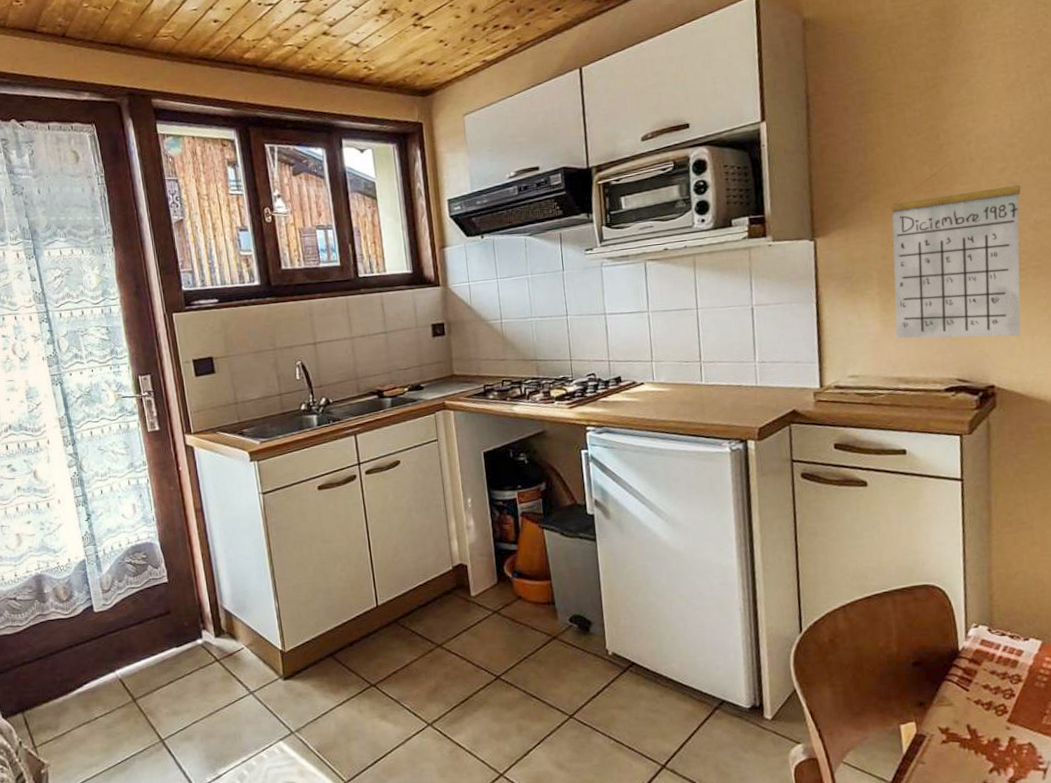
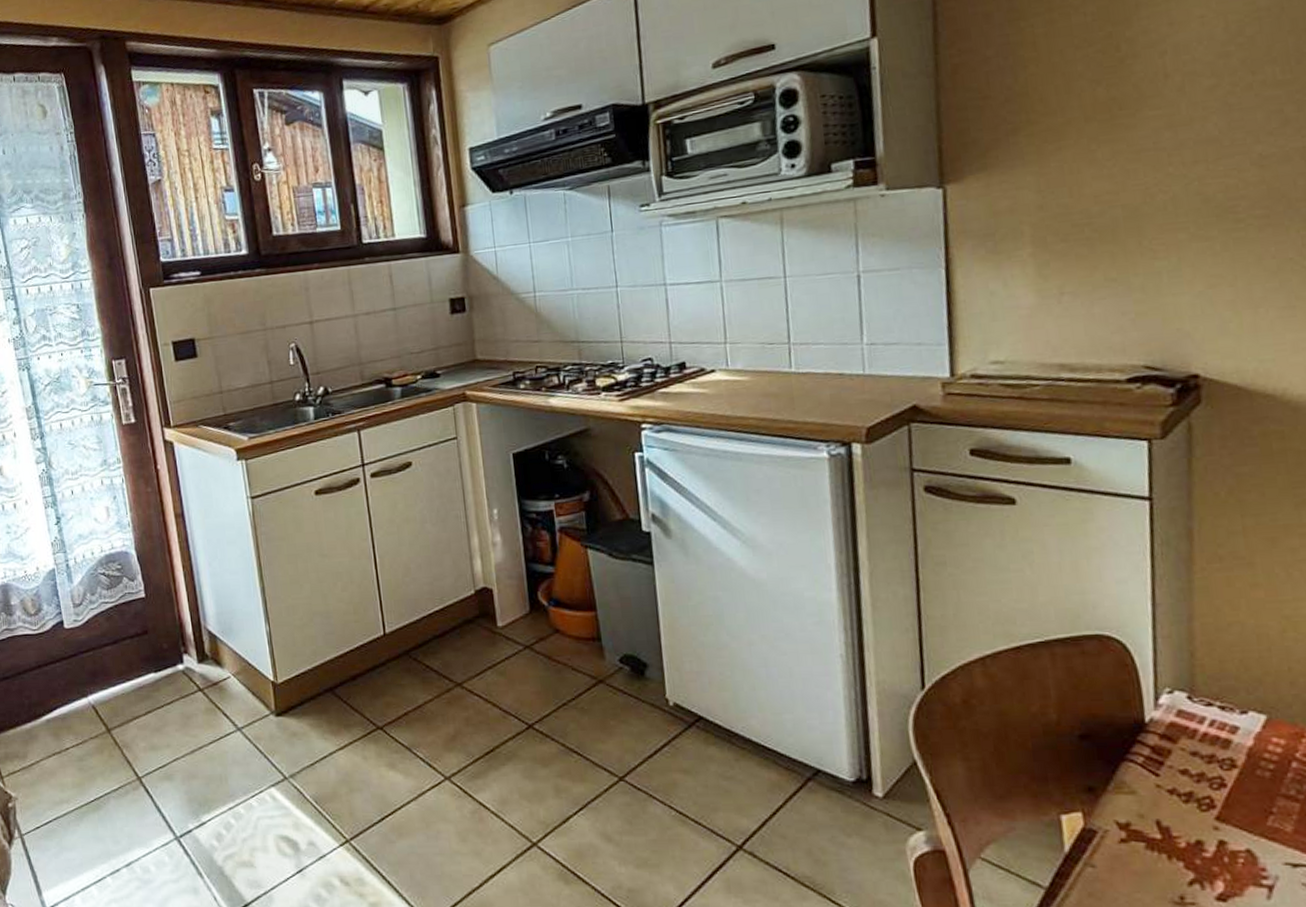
calendar: present [890,160,1021,339] -> none [1050,78,1240,314]

